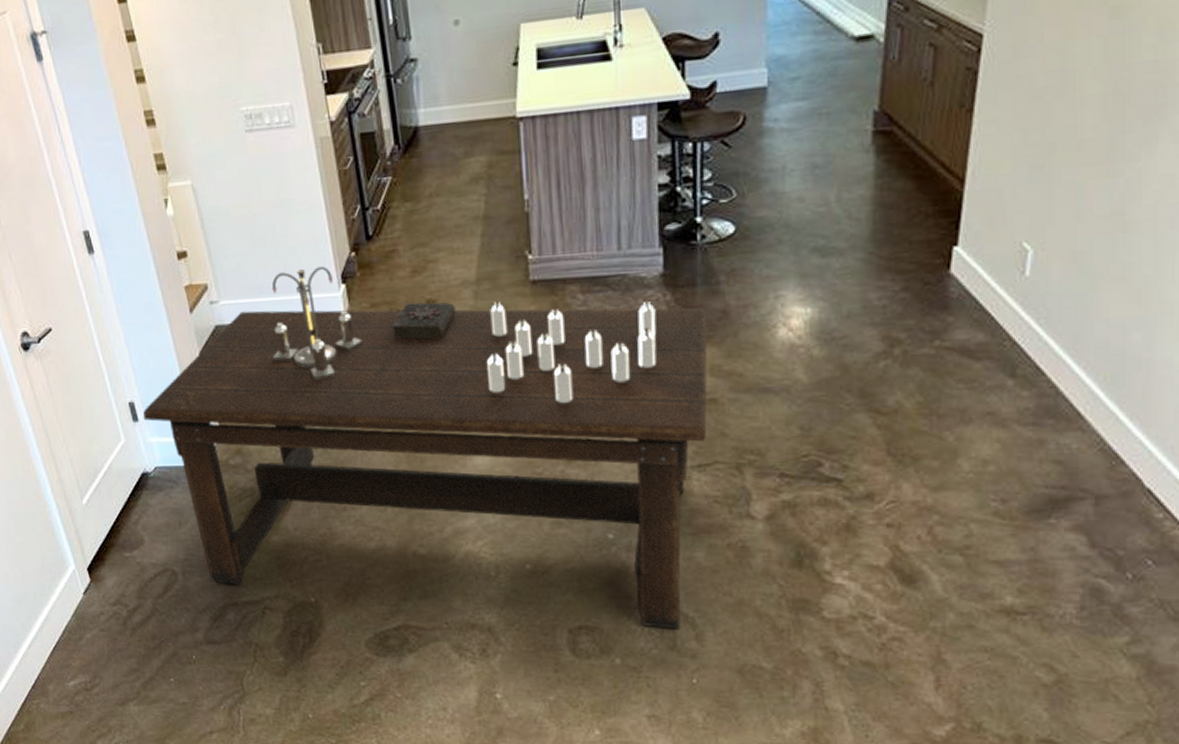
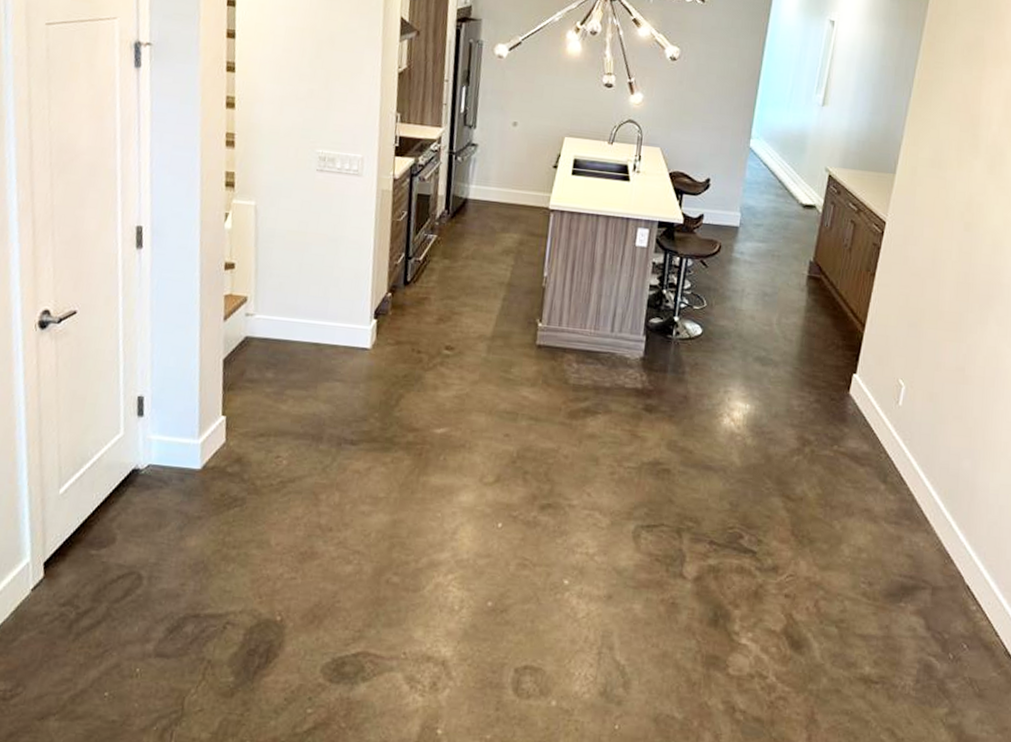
dining table: present [143,266,708,630] -> none [149,299,671,676]

